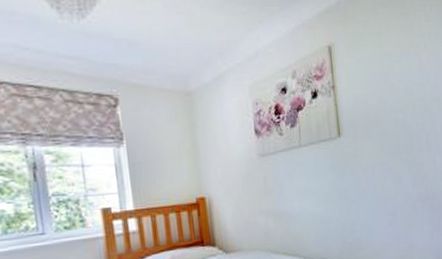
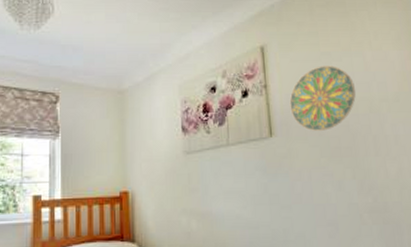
decorative plate: none [355,66,412,130] -> present [289,66,356,131]

